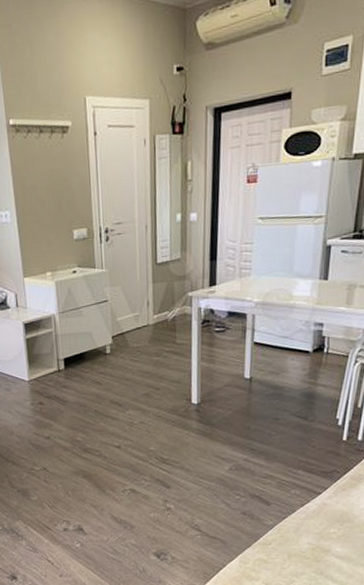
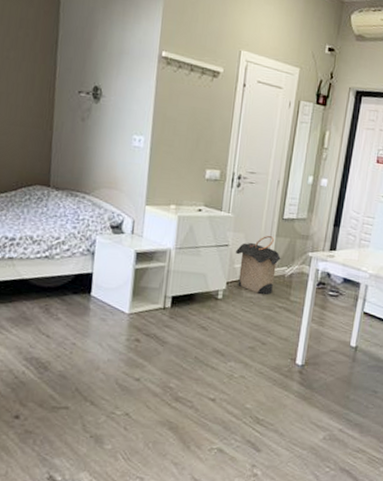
laundry hamper: none [115,283,162,343] -> present [235,235,282,295]

